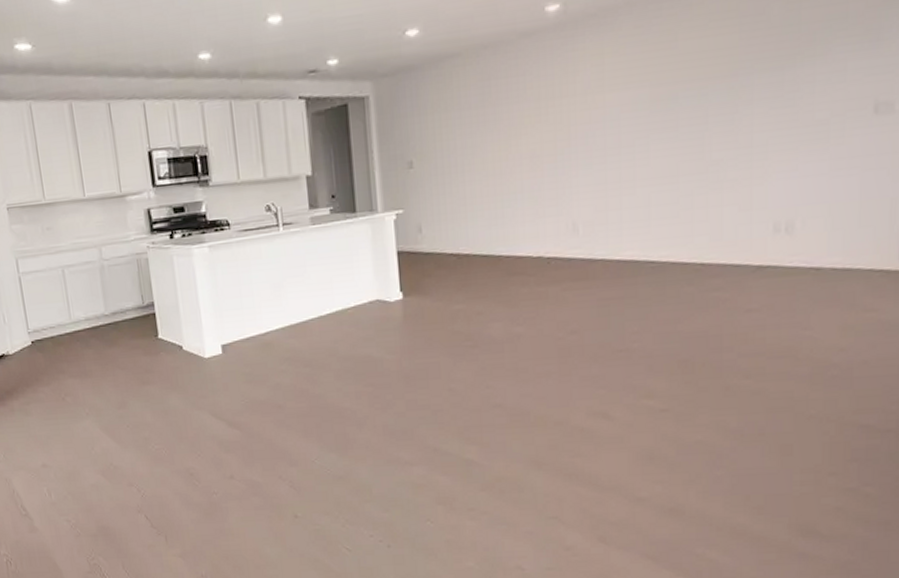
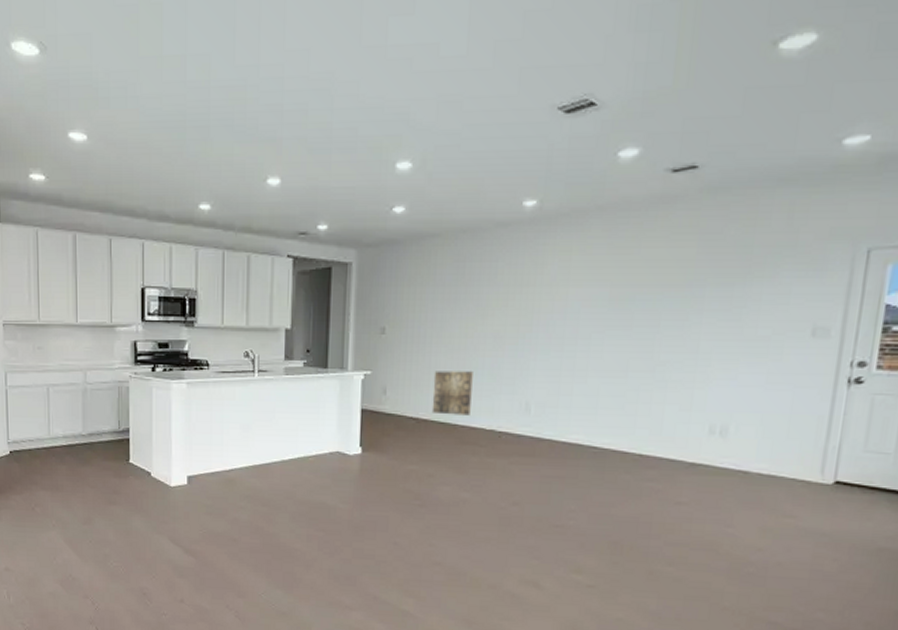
wall art: none [470,196,514,247] -> present [431,371,473,416]

